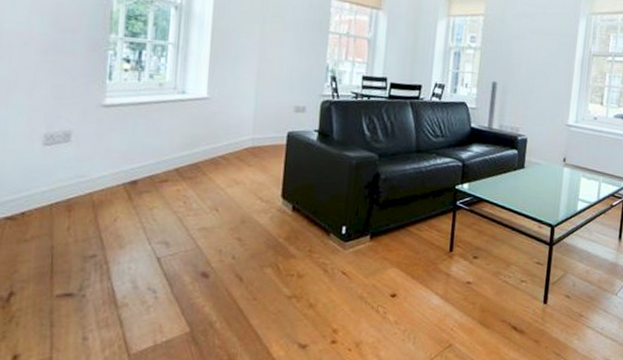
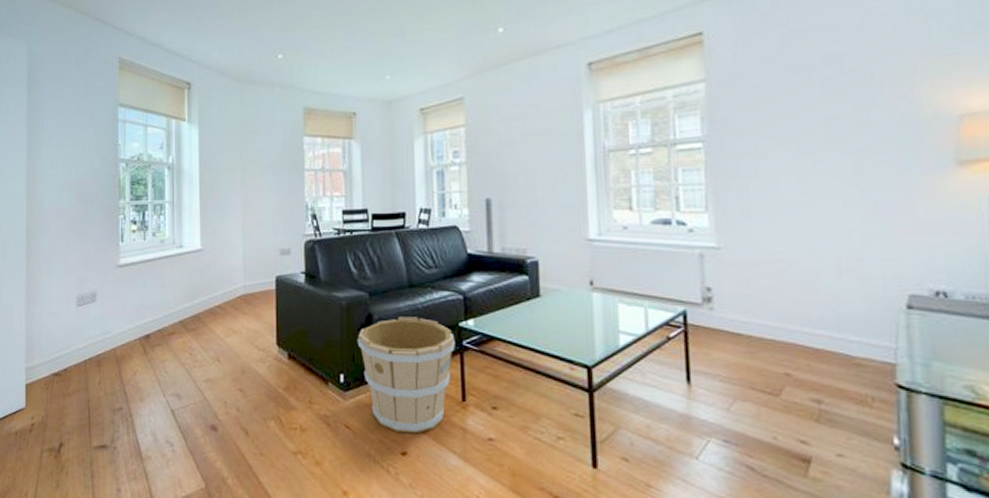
wooden bucket: none [362,177,451,279] -> present [357,316,455,434]

